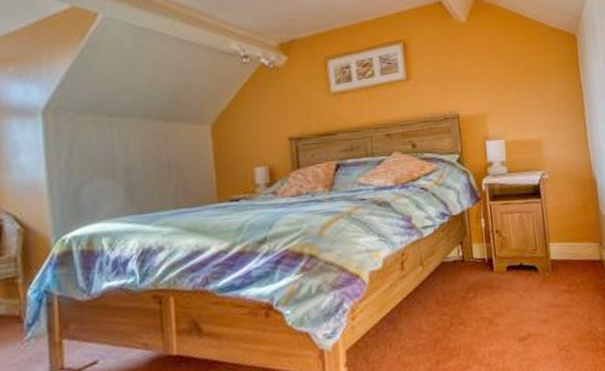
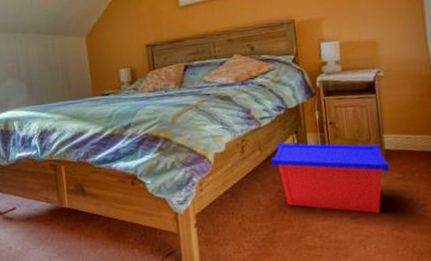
storage bin: none [435,254,556,333] -> present [272,143,390,214]

